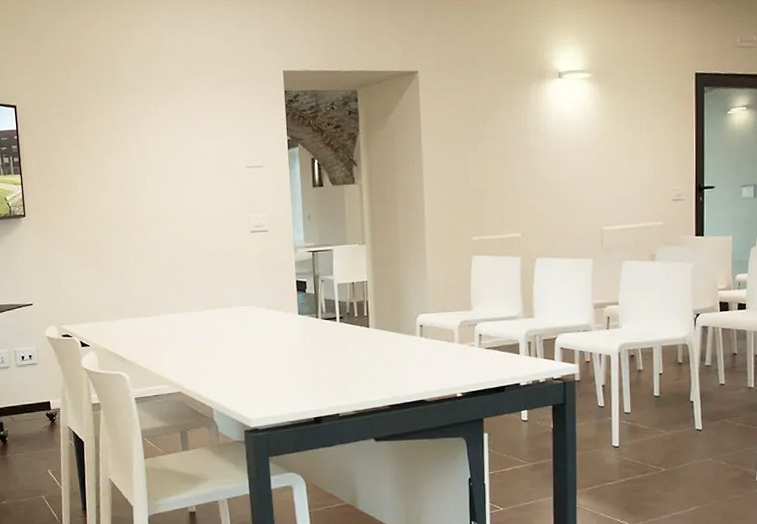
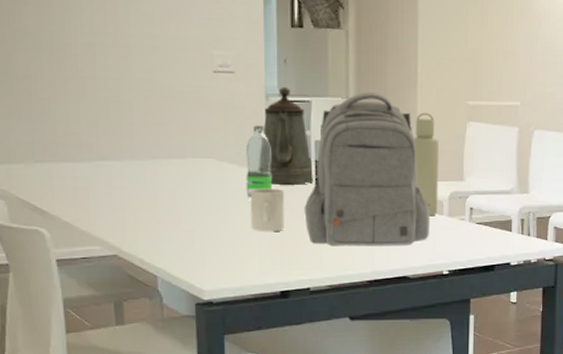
bottle: none [279,274,303,342] -> present [245,125,272,203]
cup: none [285,328,315,367] -> present [250,188,284,232]
coffee pot: none [293,239,339,325] -> present [263,87,314,185]
backpack: none [331,236,443,376] -> present [304,91,431,246]
bottle: none [424,251,449,345] -> present [413,112,439,217]

